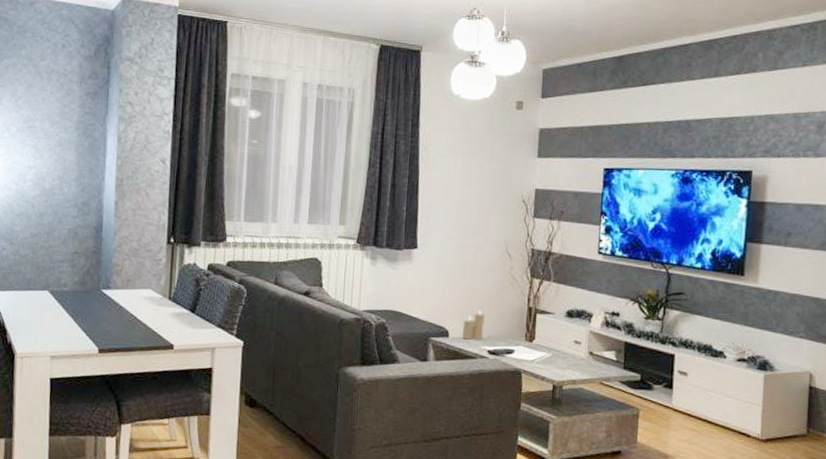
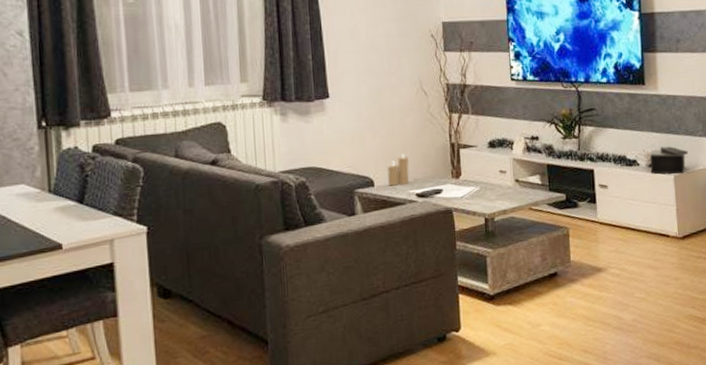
speaker: none [738,342,784,374] -> present [650,145,688,175]

